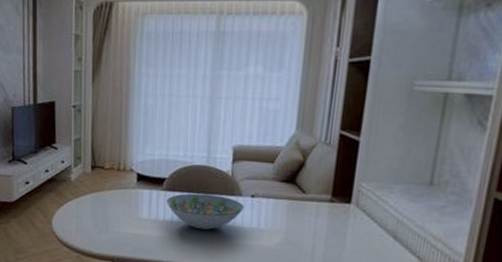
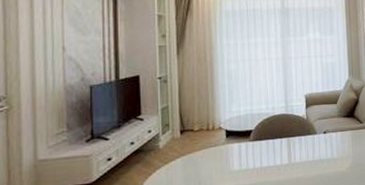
decorative bowl: present [167,193,244,230] -> none [255,137,320,169]

